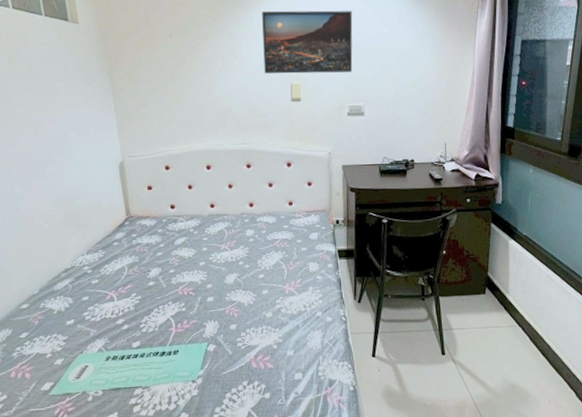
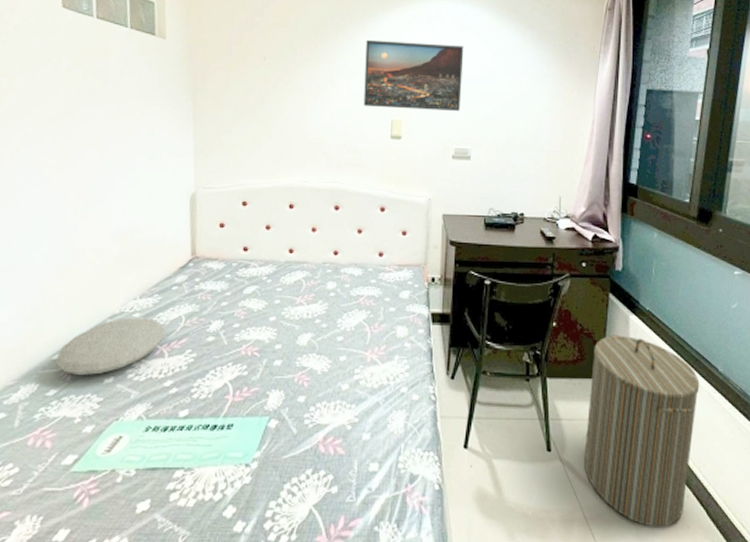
cushion: none [23,270,113,320] -> present [55,317,166,375]
laundry hamper: none [473,257,570,408] -> present [584,335,700,527]

